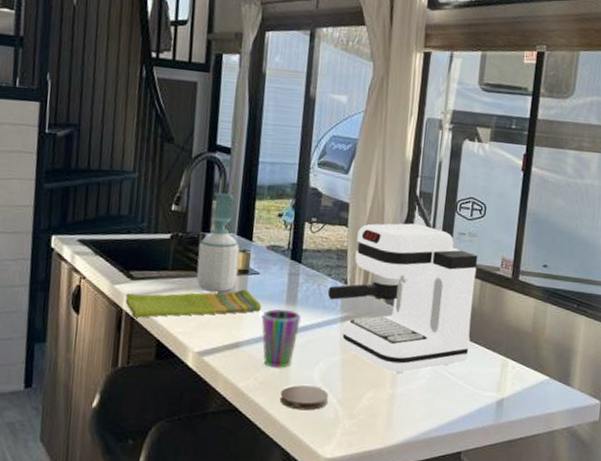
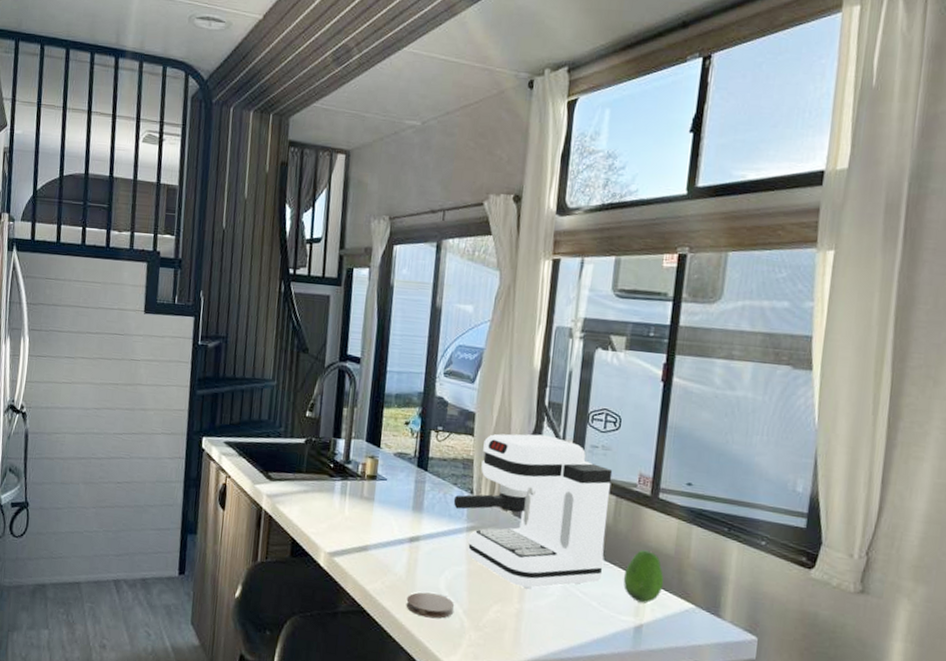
dish towel: present [125,288,262,318] -> none [264,493,389,518]
soap bottle: present [196,192,239,293] -> none [328,399,368,497]
cup: present [261,309,302,368] -> none [389,515,428,574]
fruit: none [487,328,523,379] -> present [623,549,664,604]

